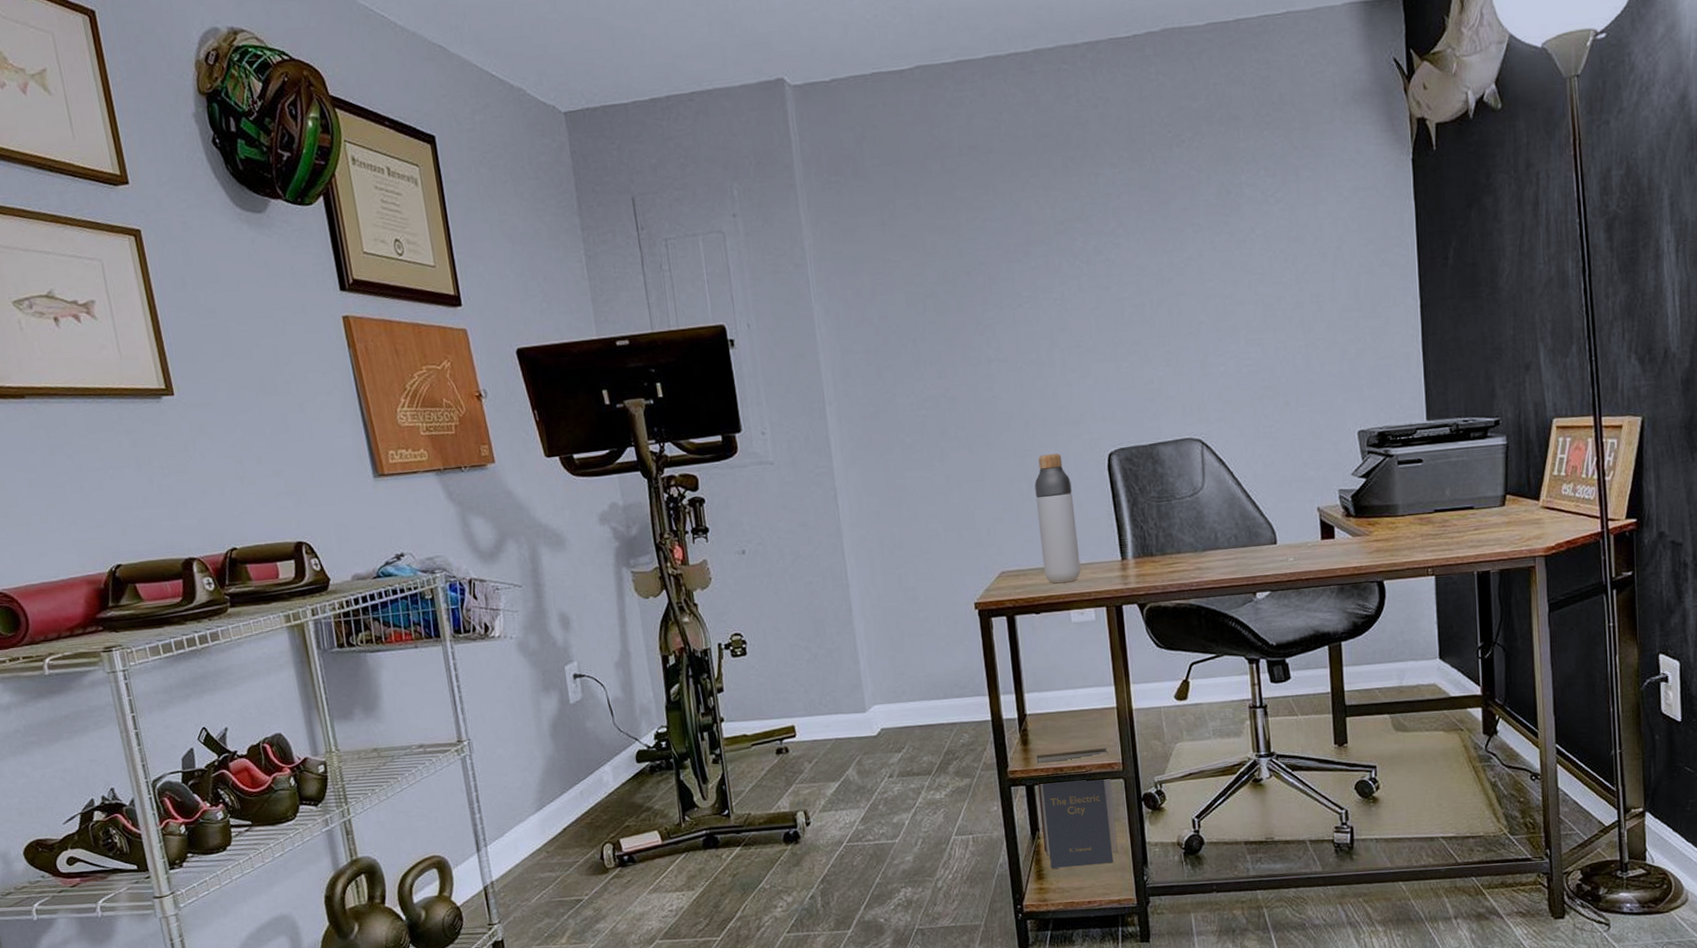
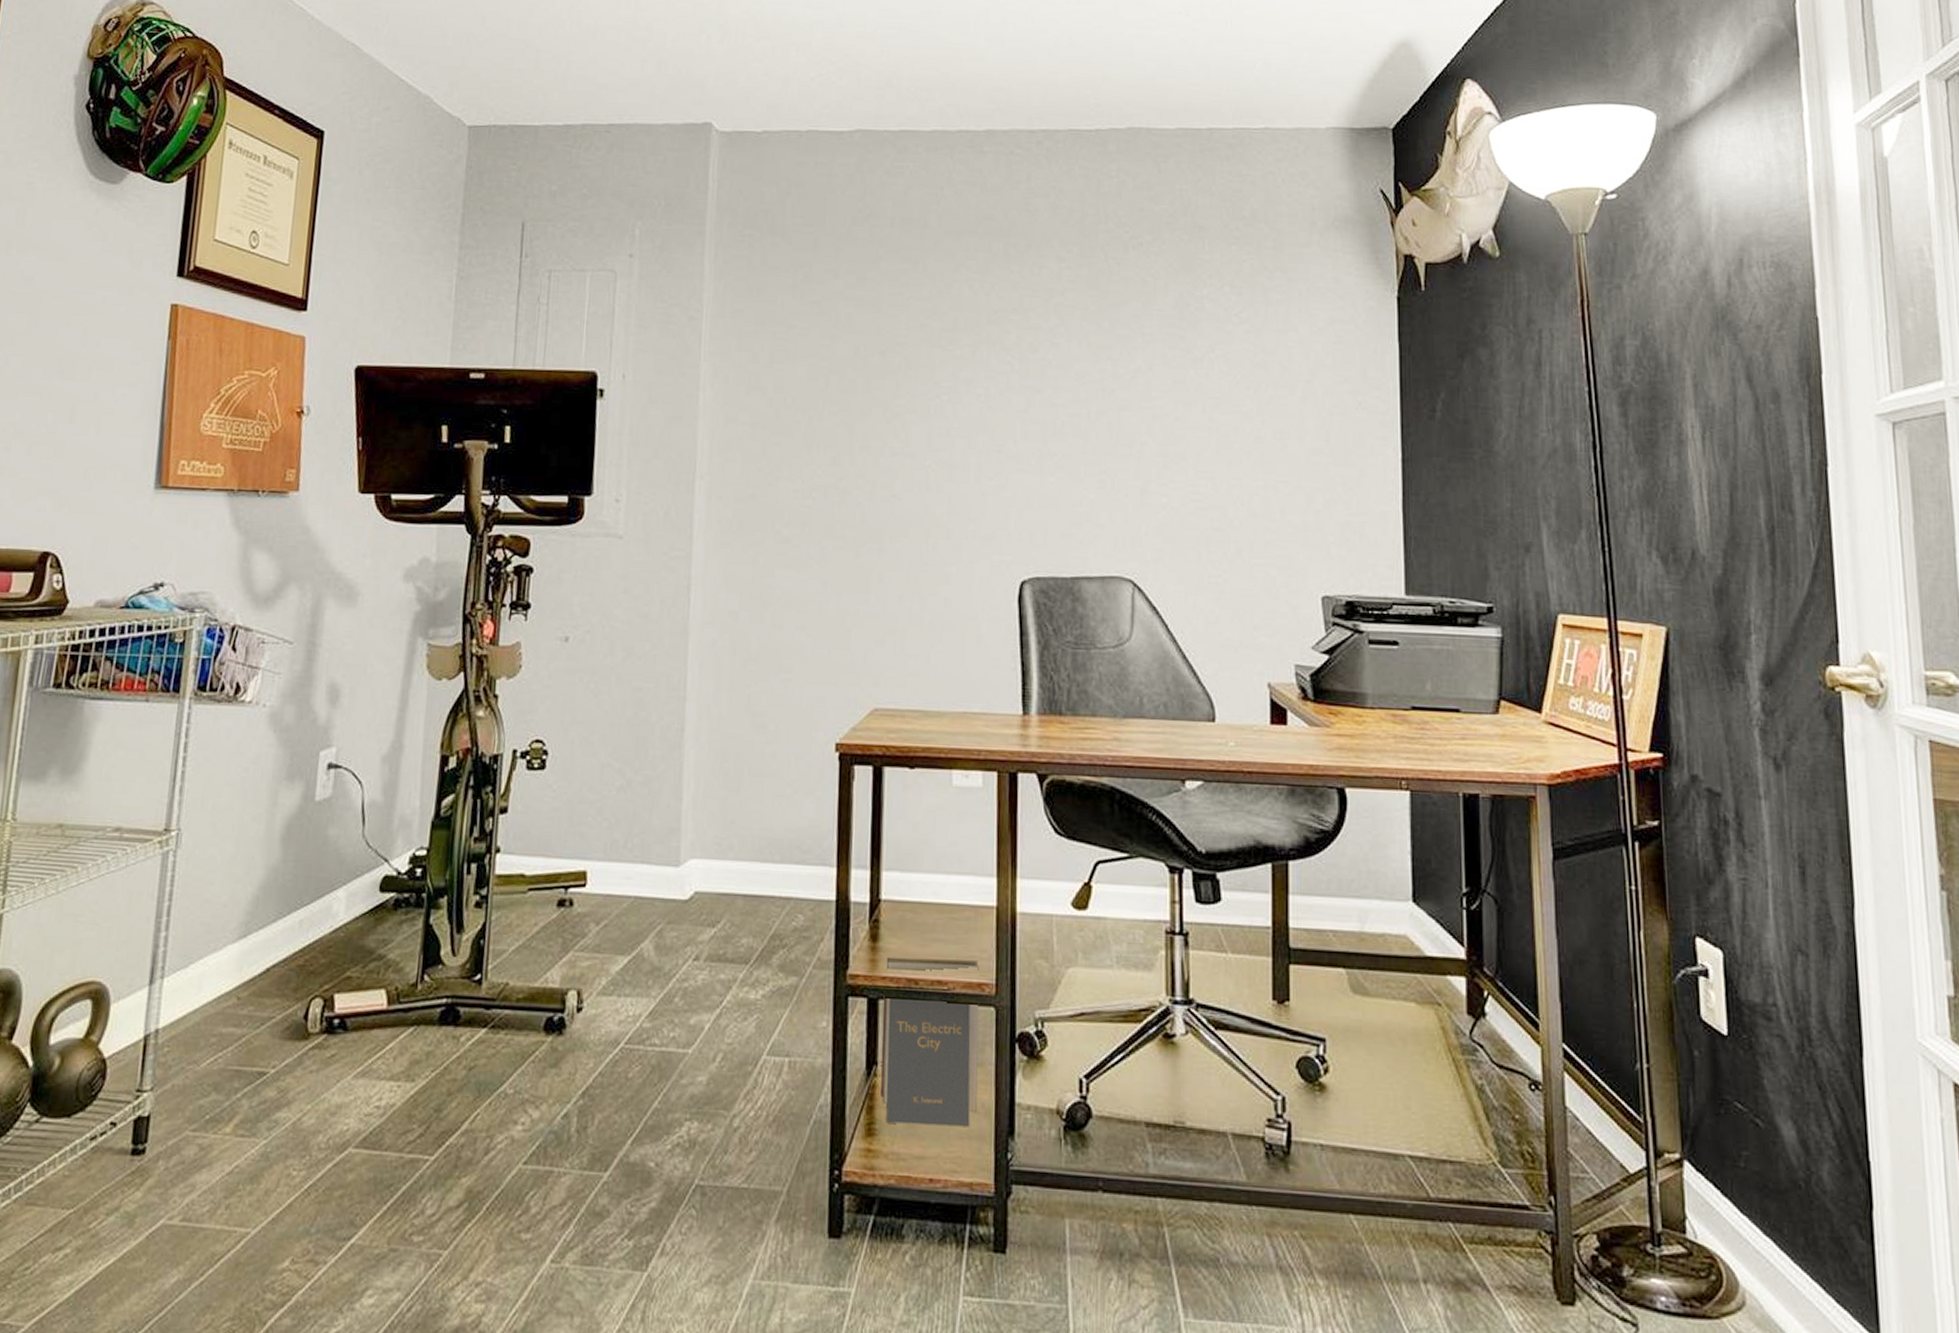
bottle: present [1034,454,1081,584] -> none [926,572,973,734]

